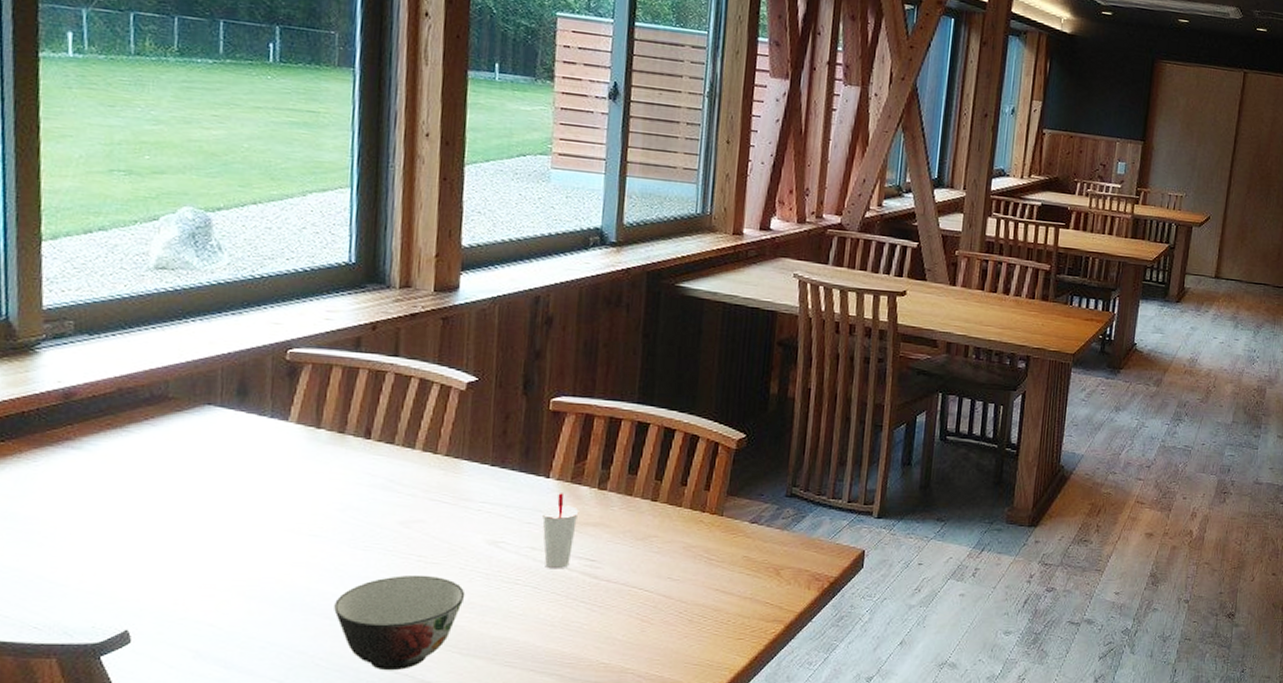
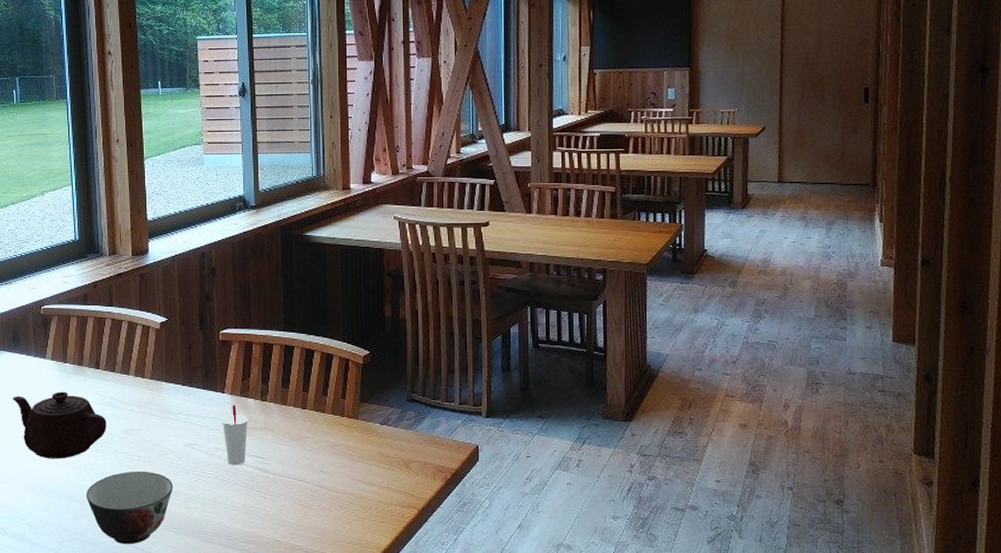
teapot: none [230,467,375,558] -> present [13,392,107,459]

